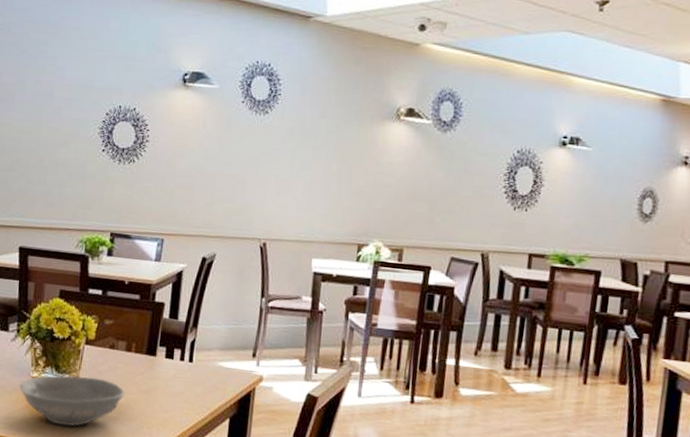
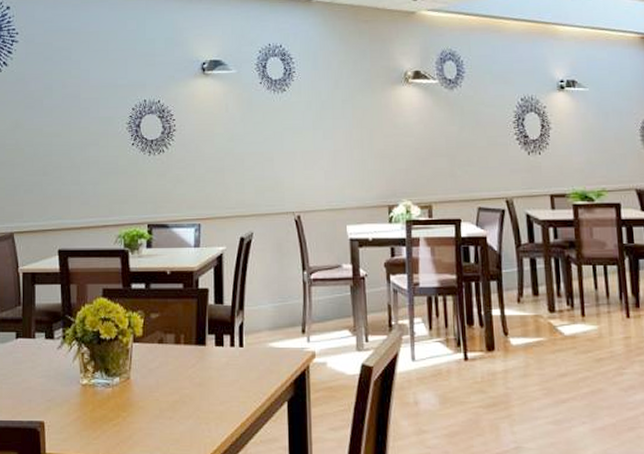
bowl: present [20,375,124,427] -> none [70,376,178,434]

